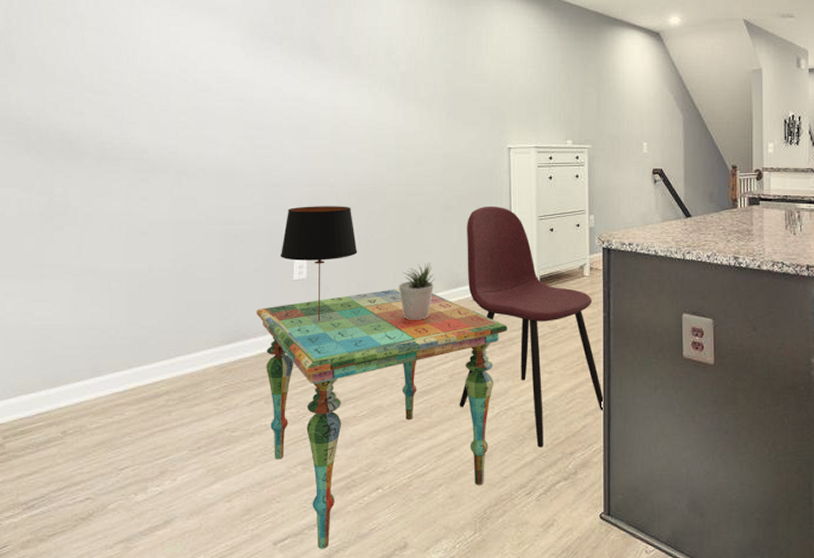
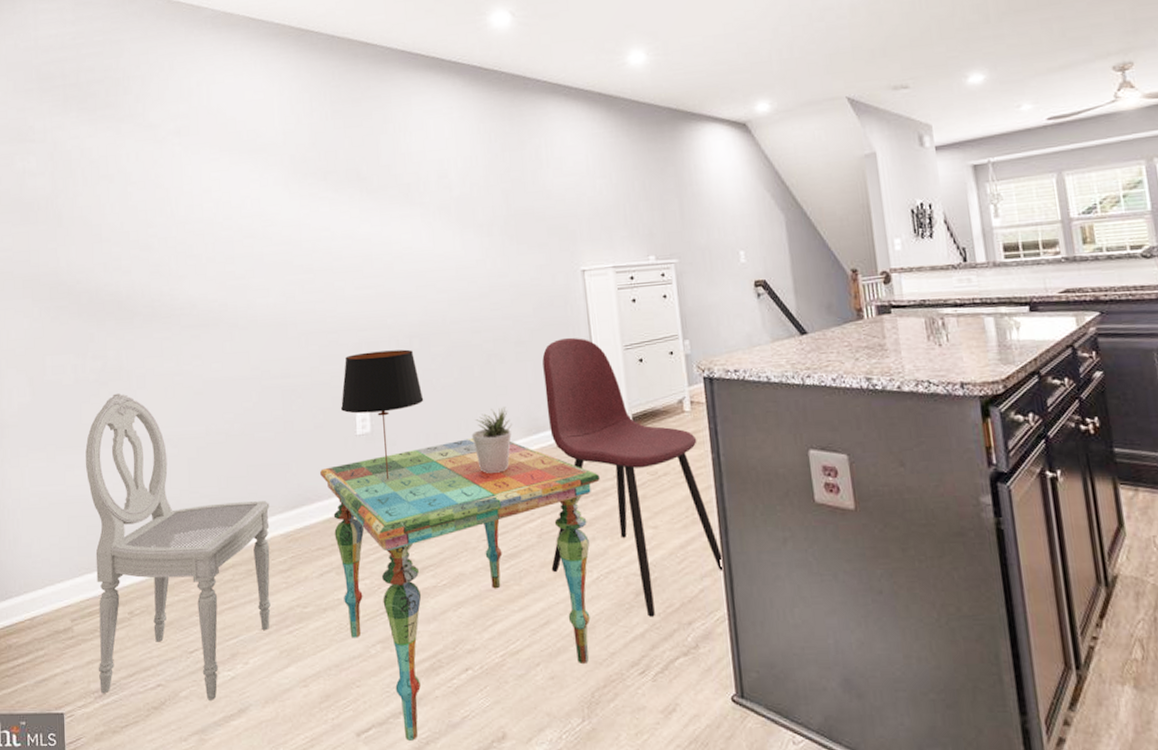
dining chair: none [26,228,206,513] -> present [85,393,271,700]

